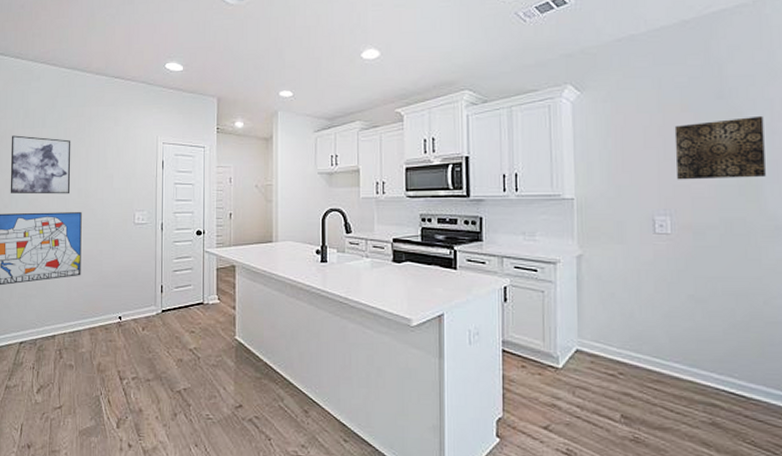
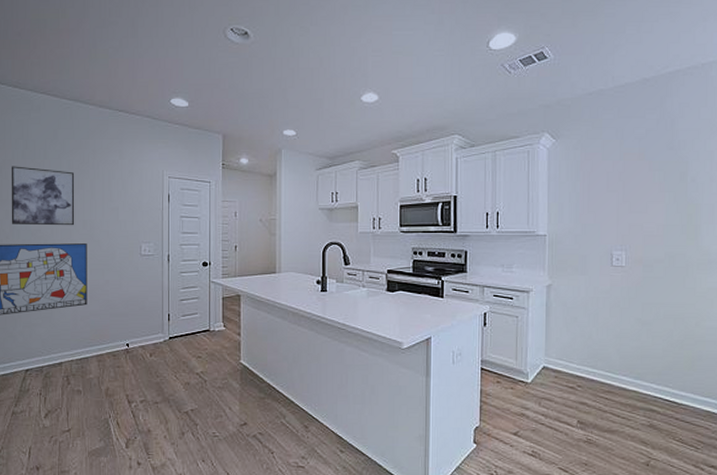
wall art: present [674,115,766,180] -> none [632,165,704,220]

